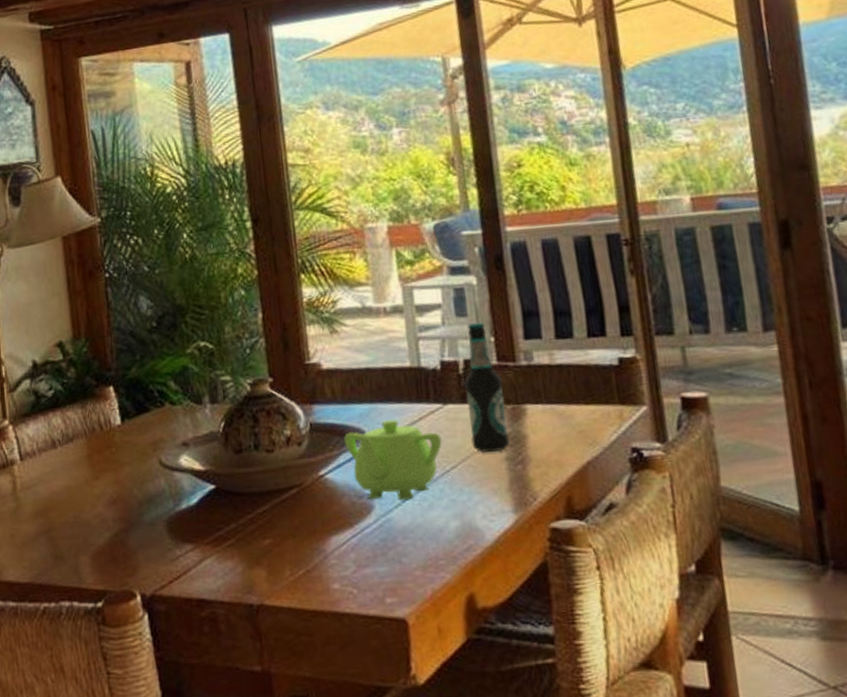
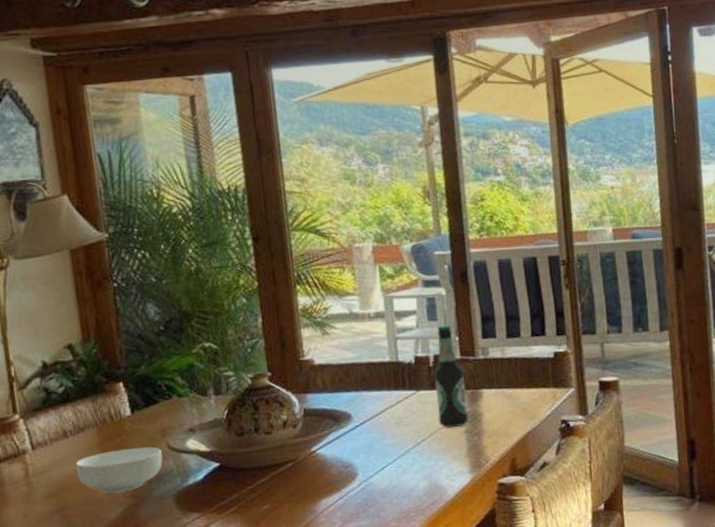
cereal bowl: none [63,462,154,516] -> present [75,447,163,494]
teapot: present [344,420,442,501] -> none [333,404,415,469]

